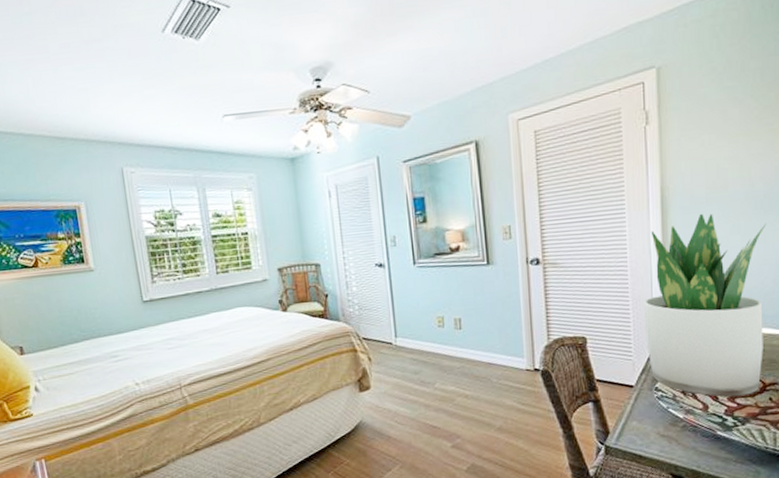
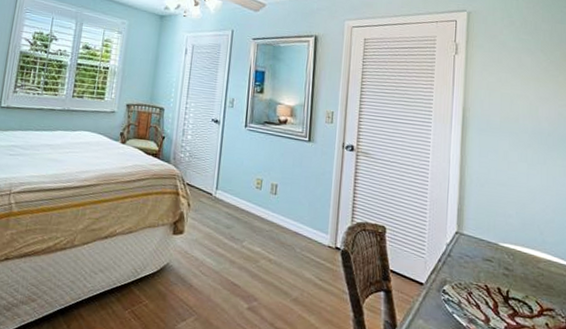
planter: present [644,213,766,398] -> none [438,137,549,316]

